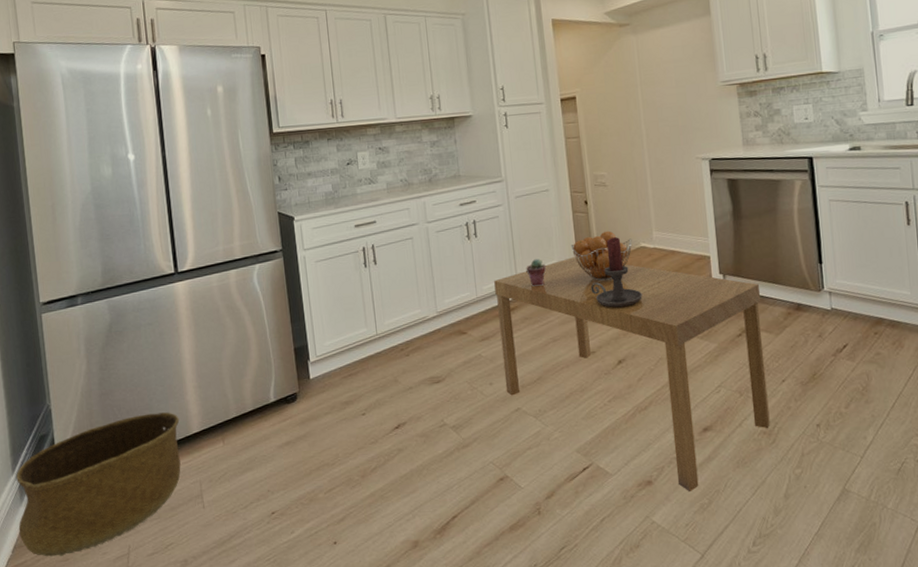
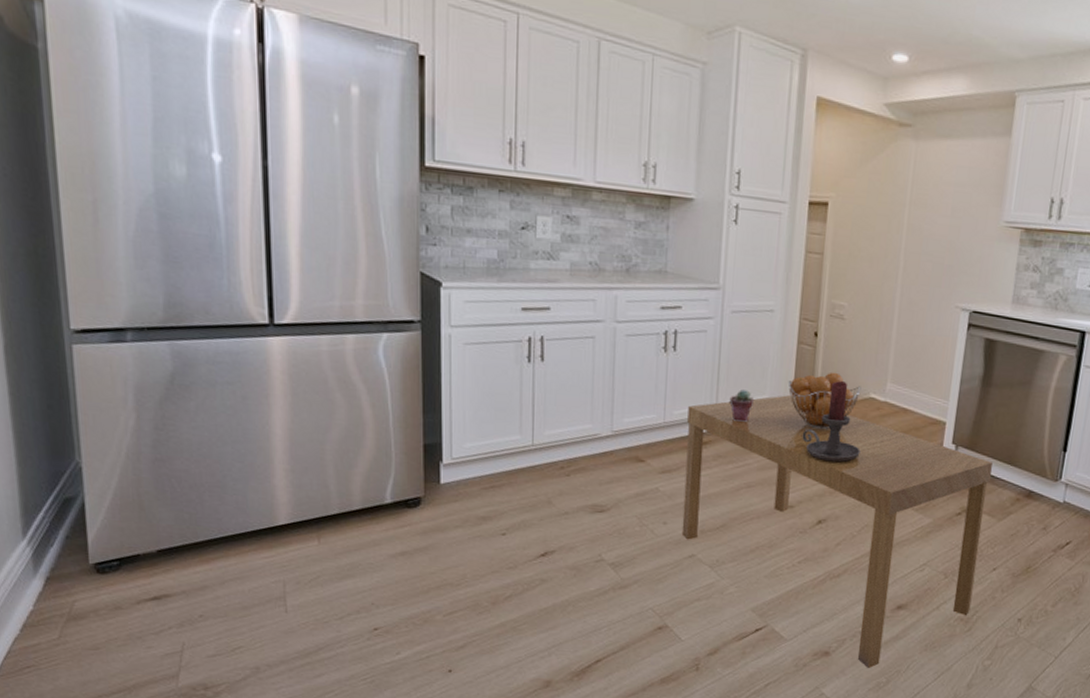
basket: present [16,412,181,557] -> none [28,492,262,644]

